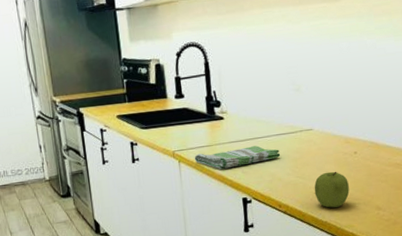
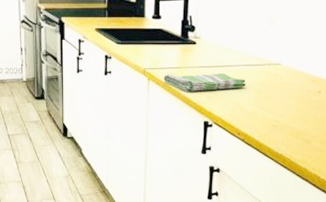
fruit: present [314,171,350,208] -> none [274,107,308,142]

